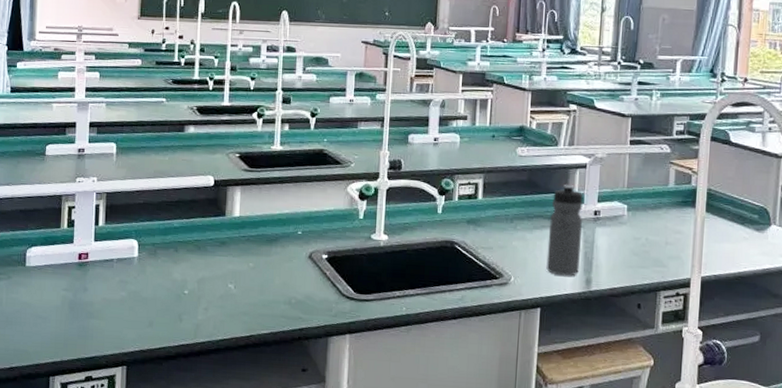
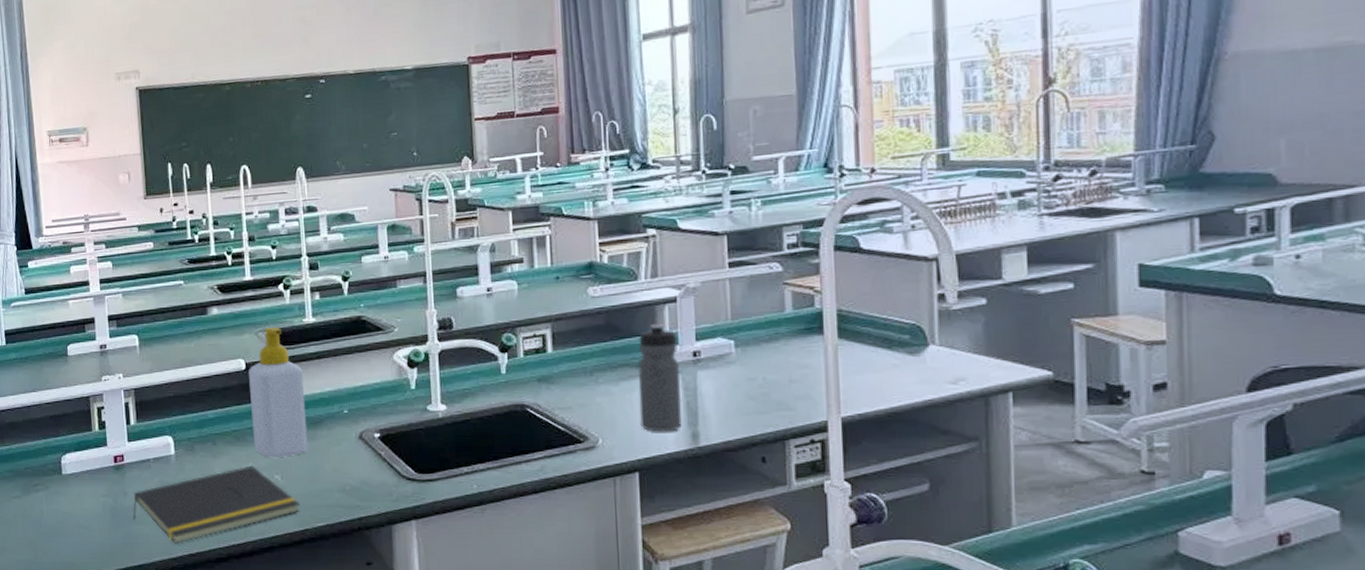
notepad: none [90,273,248,340] -> present [133,465,300,544]
soap bottle: none [213,150,265,269] -> present [249,327,309,459]

